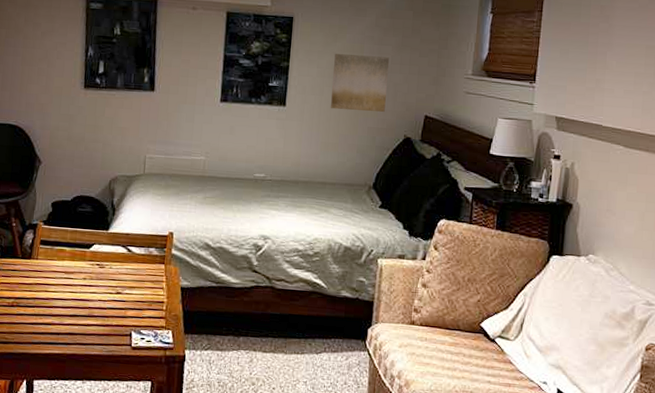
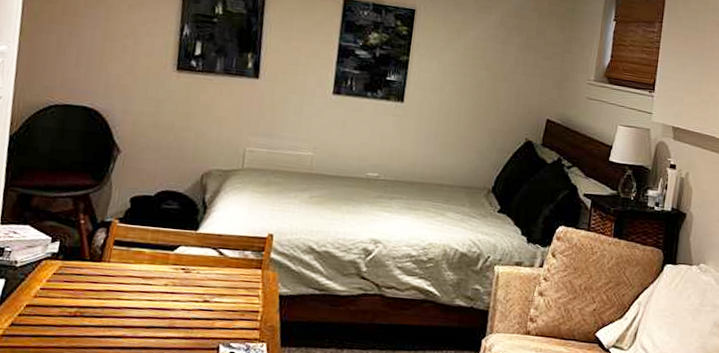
wall art: present [330,54,390,112] -> none [450,51,514,113]

